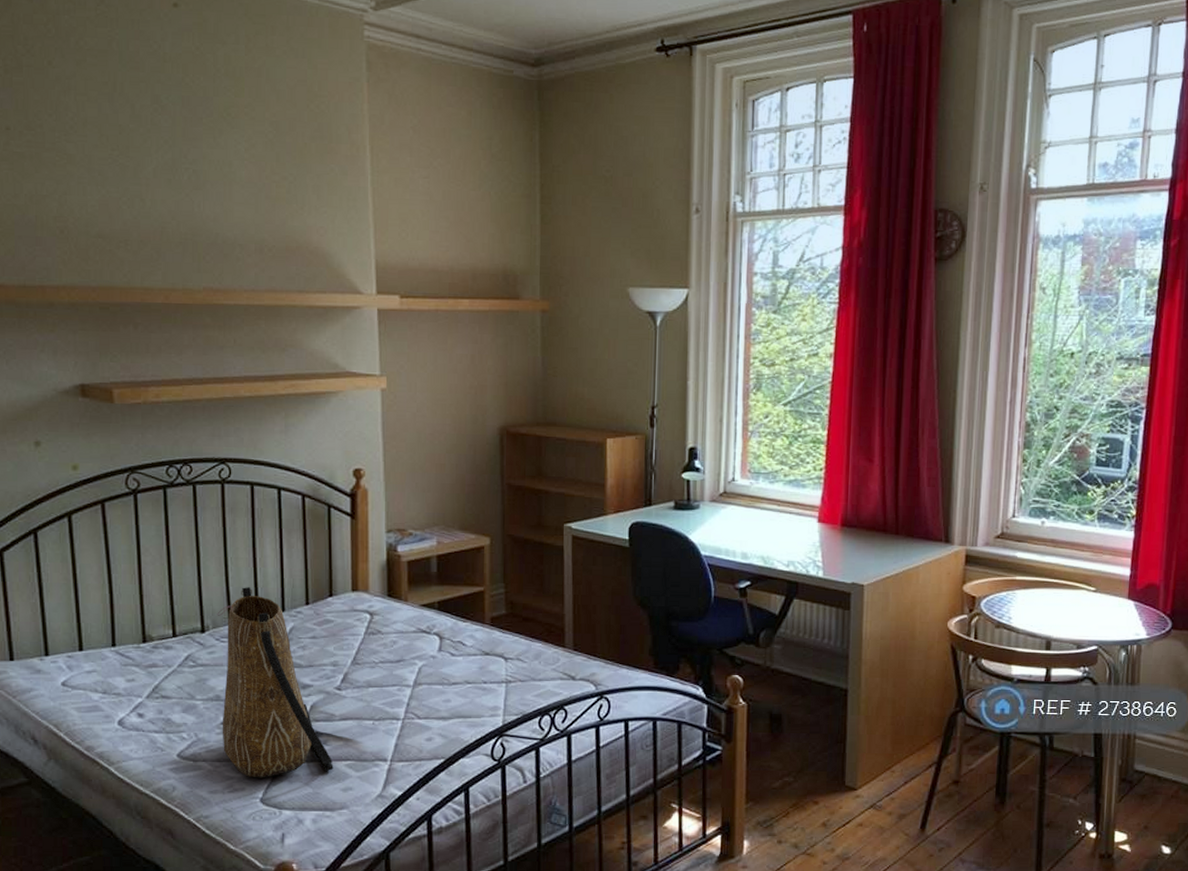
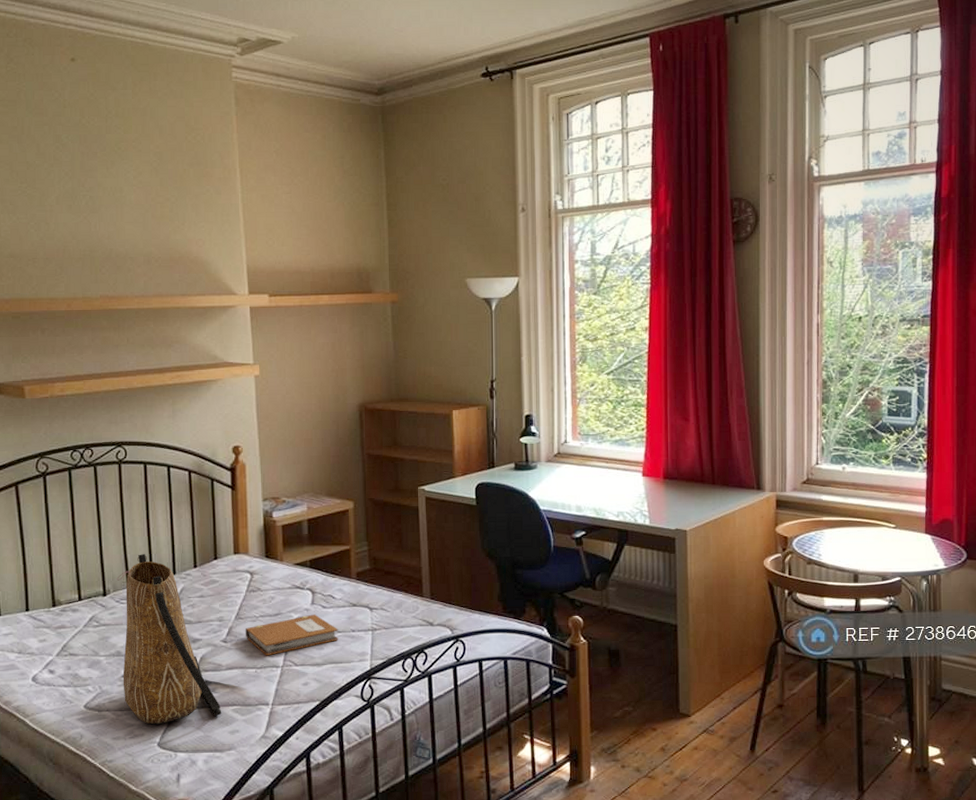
notebook: none [362,662,468,707] -> present [245,614,339,656]

